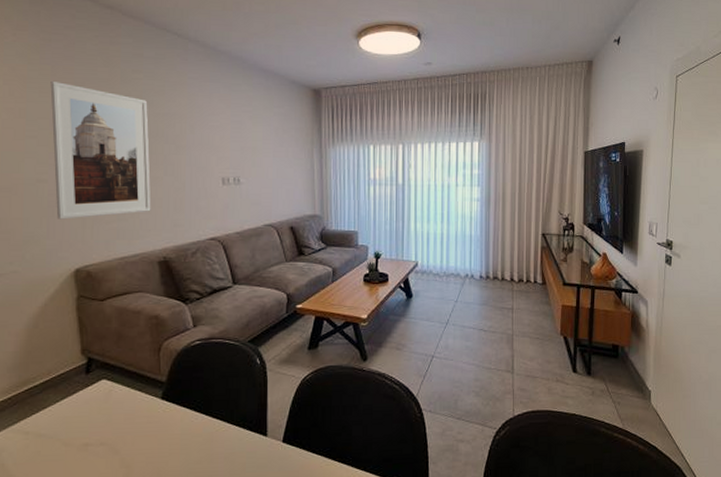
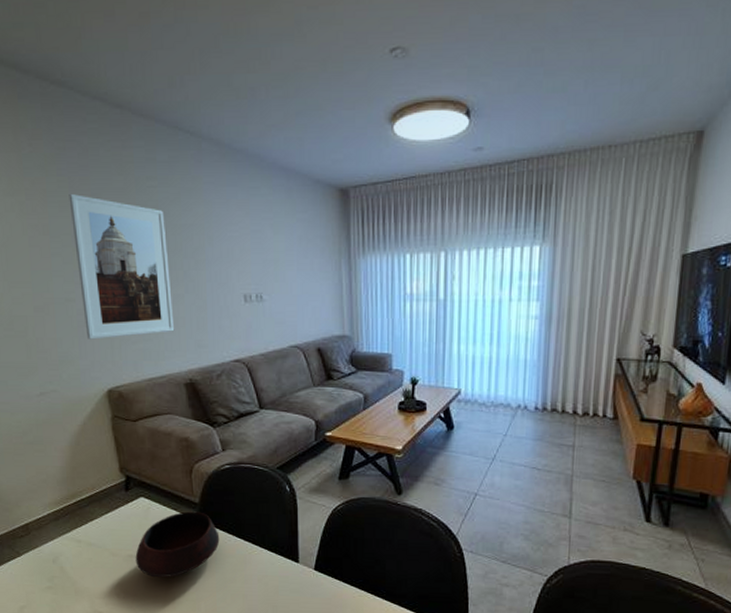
bowl: none [91,391,186,466] -> present [135,511,220,578]

